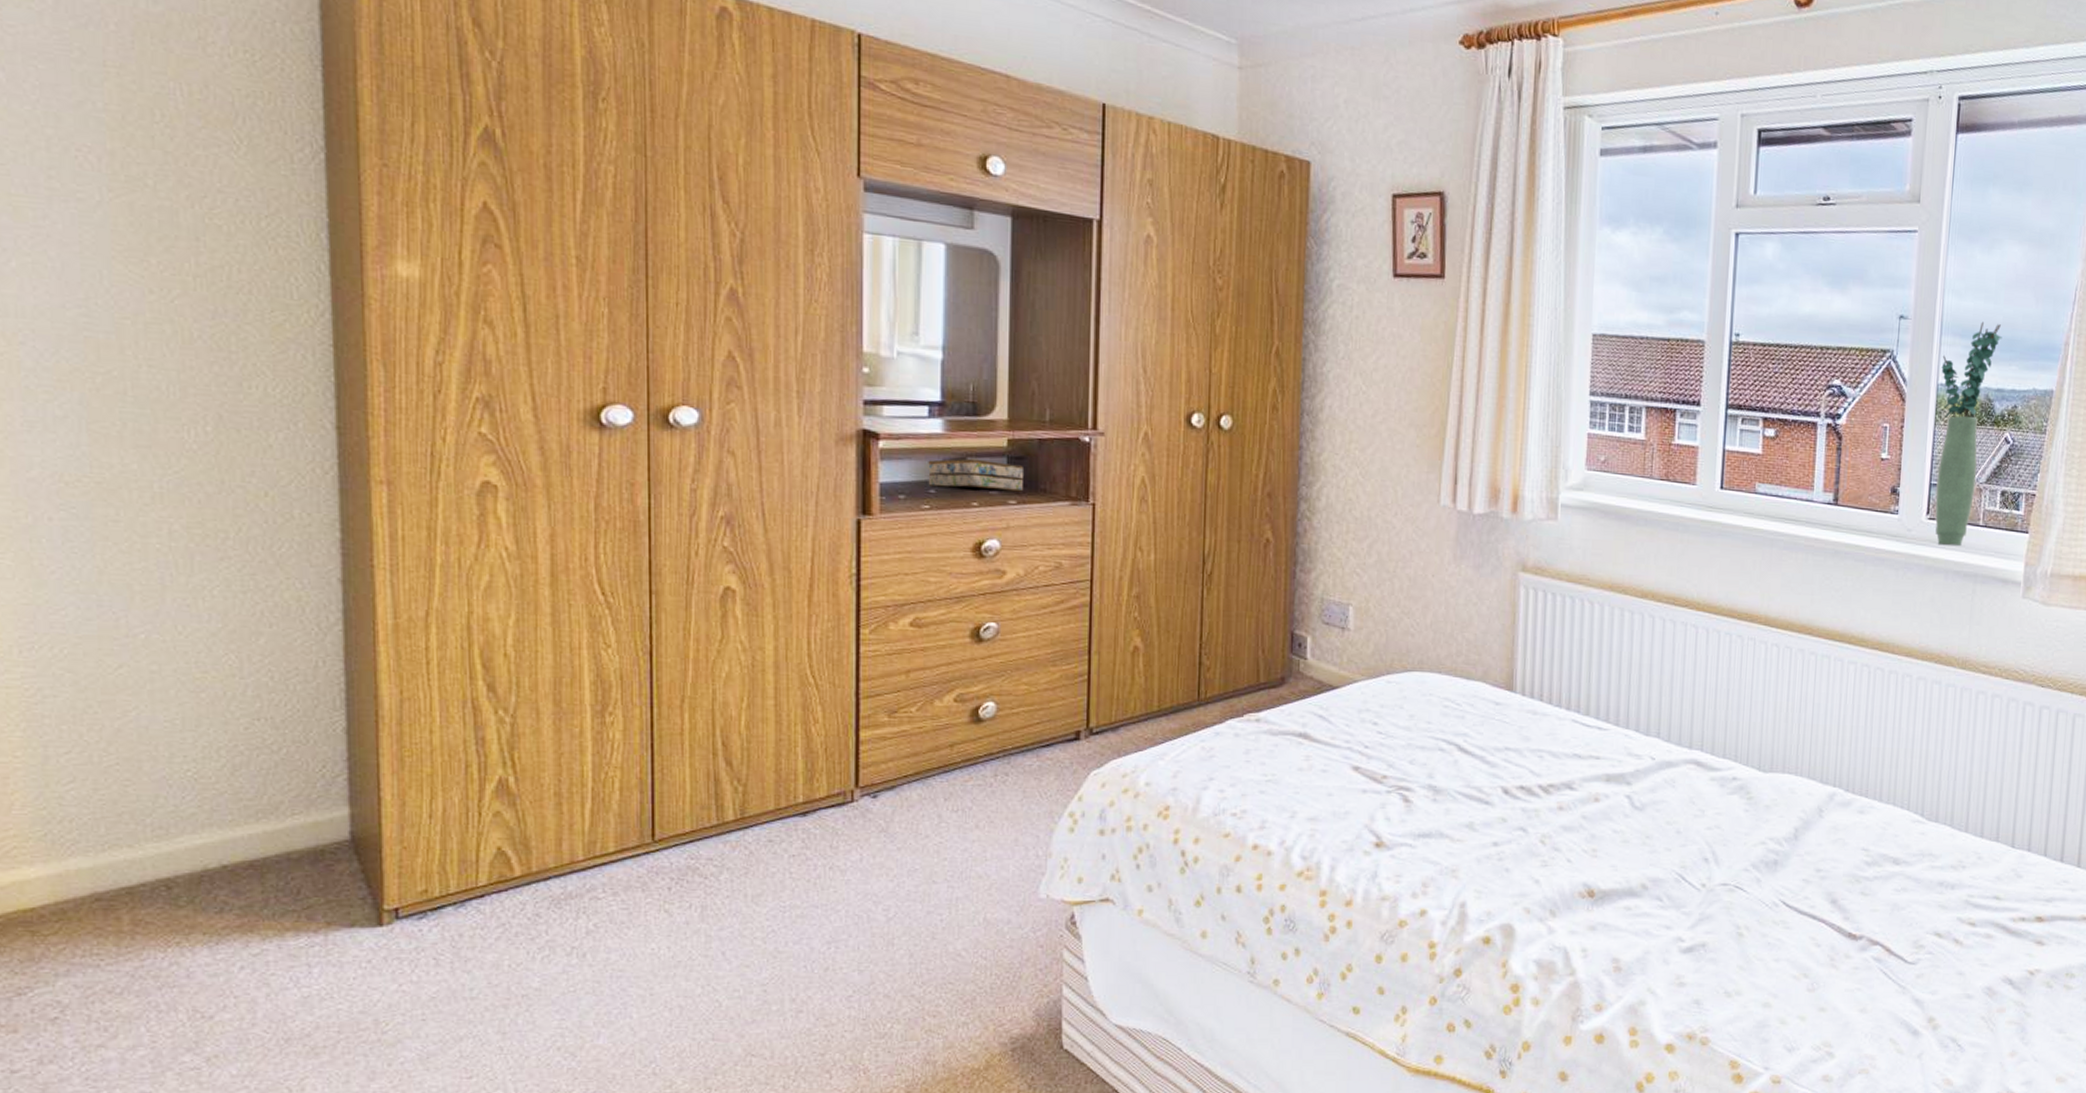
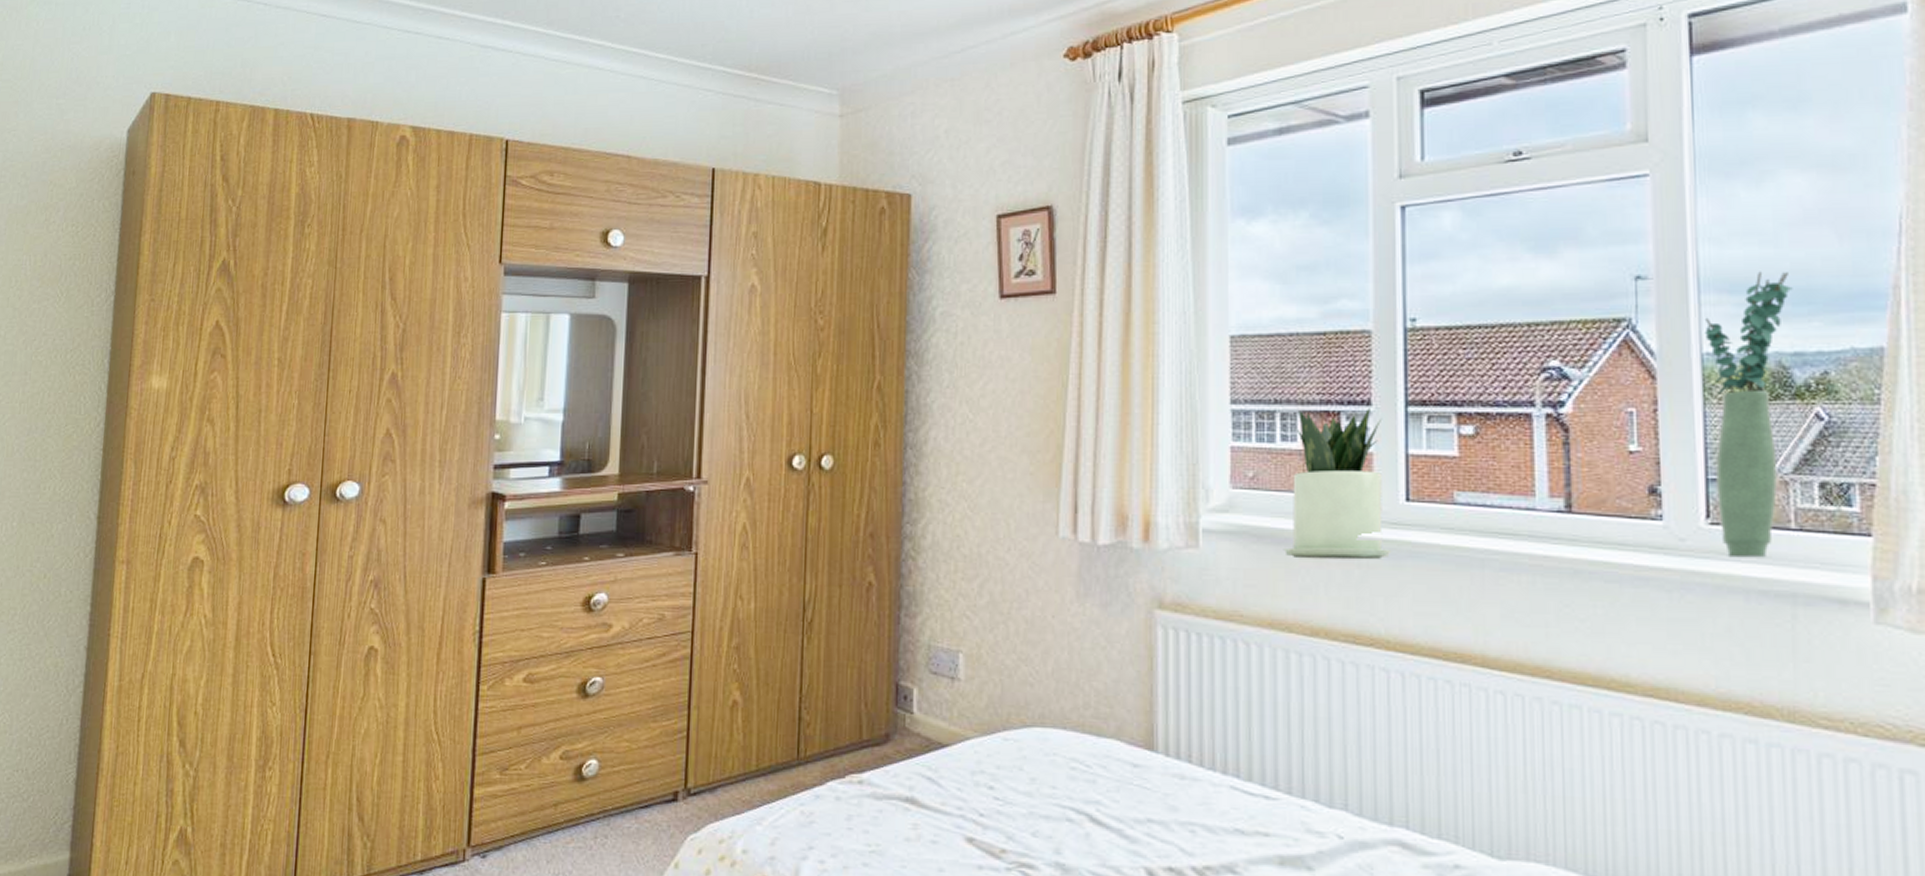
decorative box: present [928,458,1025,493] -> none [545,514,633,547]
planter: none [1624,406,1708,537] -> present [1283,407,1392,560]

